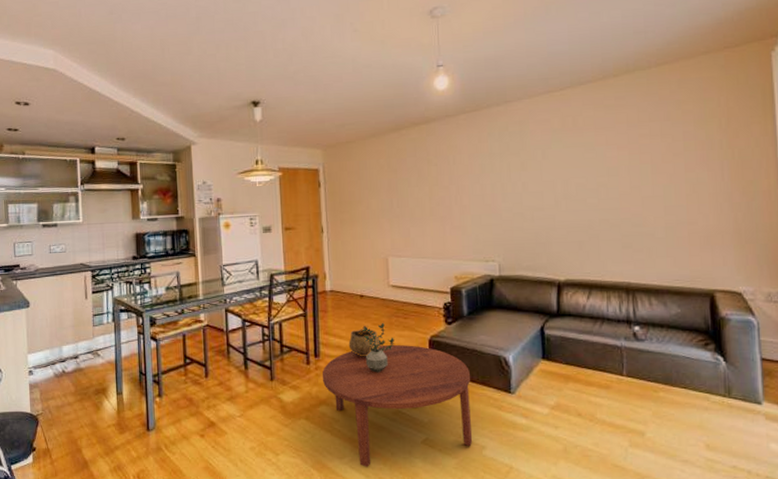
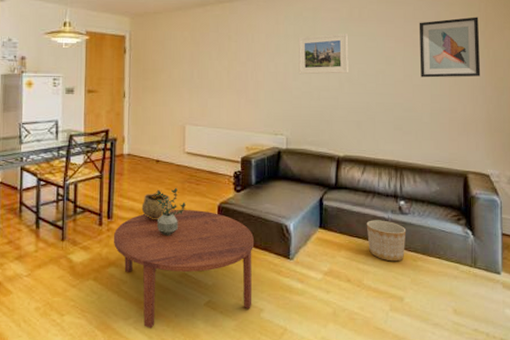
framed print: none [504,145,565,195] -> present [298,33,349,75]
planter: none [596,348,644,393] -> present [366,220,407,262]
wall art: none [645,113,725,188] -> present [419,17,481,78]

